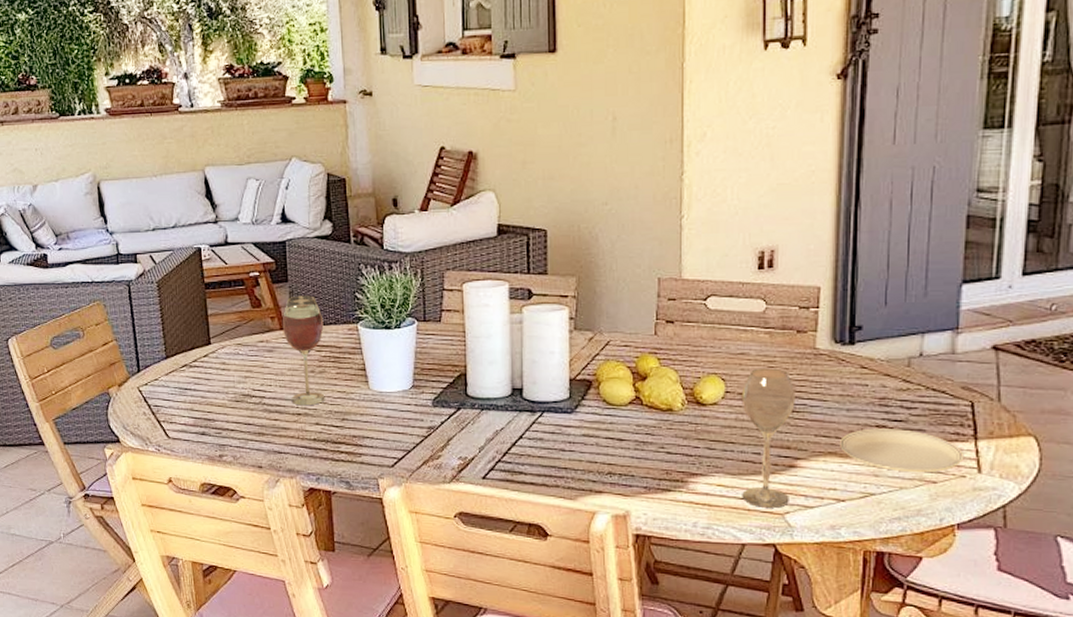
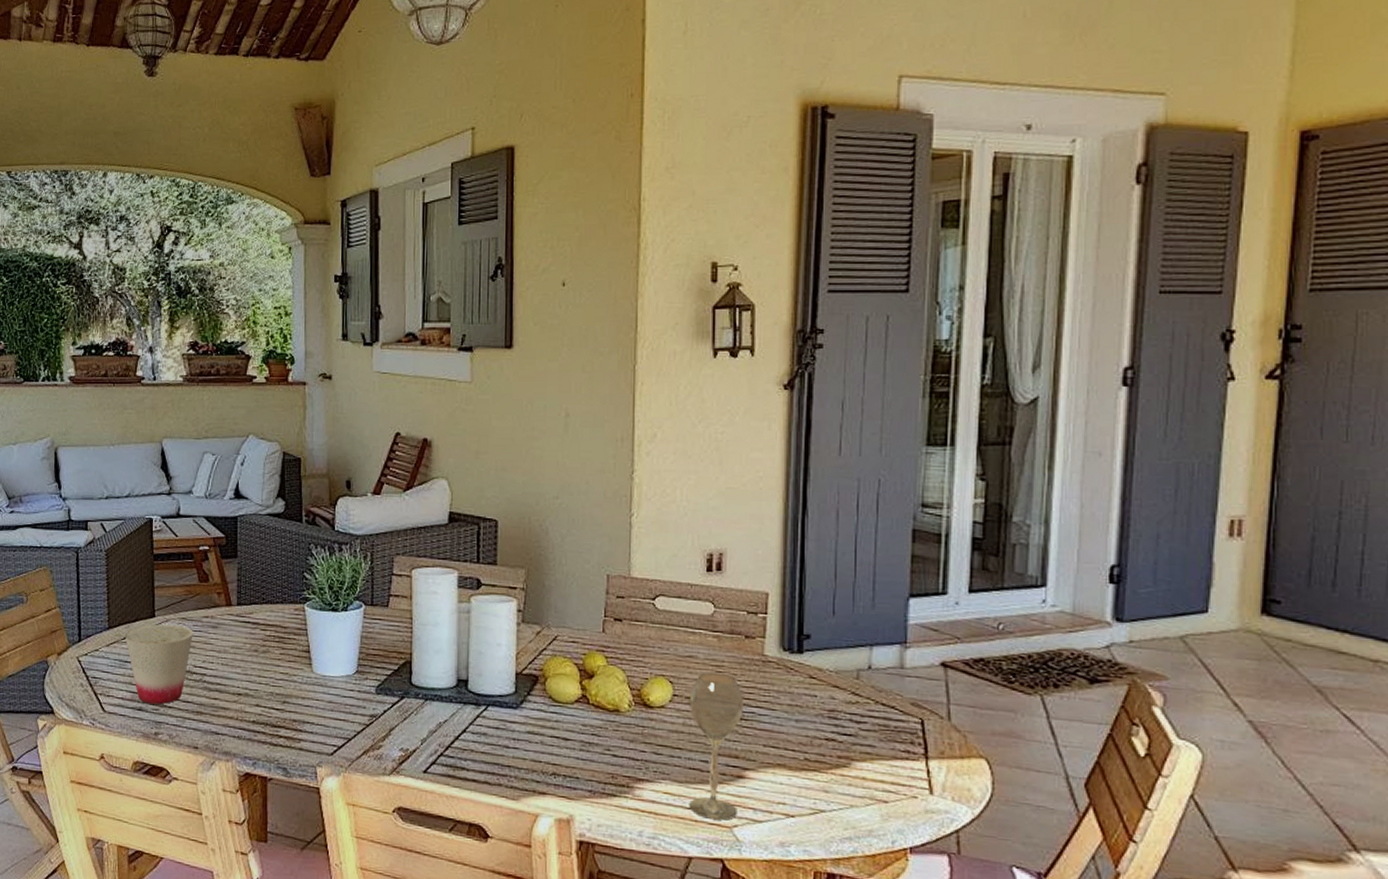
cup: none [182,351,250,428] -> present [124,624,193,705]
wineglass: present [282,295,325,406] -> none [228,572,270,686]
plate: present [838,428,965,473] -> none [787,741,916,792]

